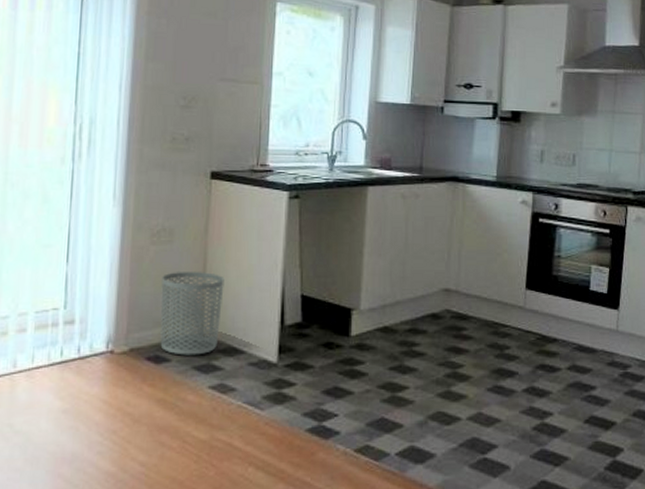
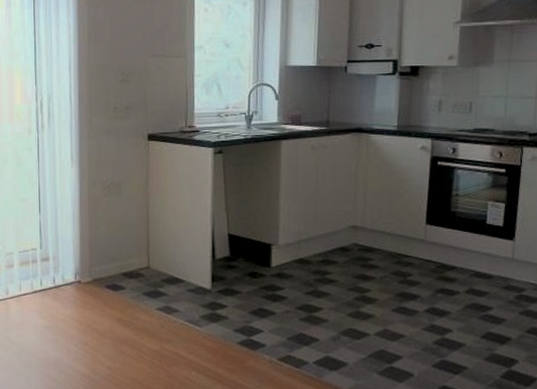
waste bin: present [160,272,224,356] -> none [114,217,164,284]

